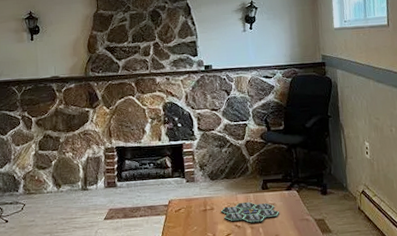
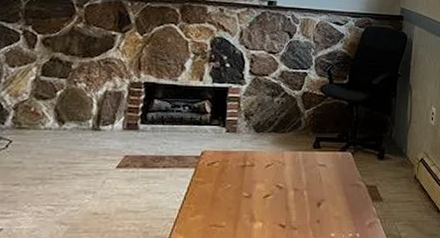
board game: present [220,201,279,224] -> none [262,160,329,186]

